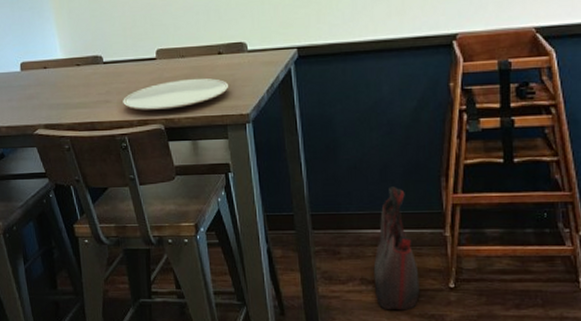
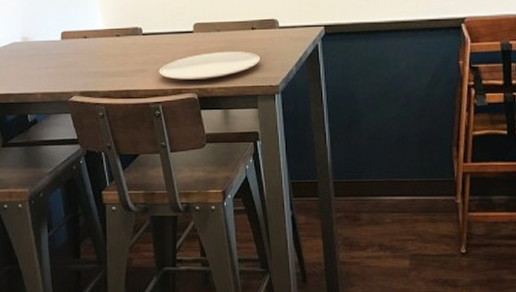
handbag: present [373,186,420,311] -> none [391,155,434,276]

